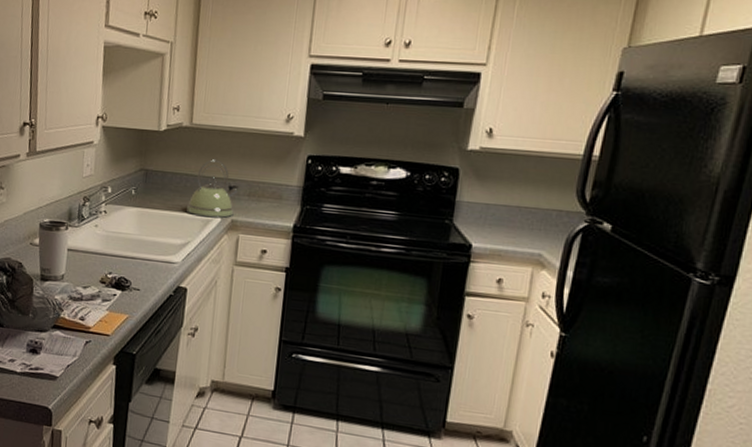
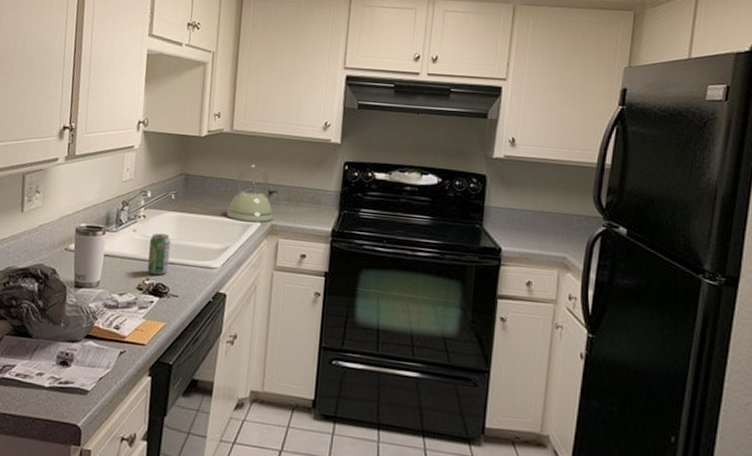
beverage can: none [109,228,132,270] -> present [147,233,171,276]

